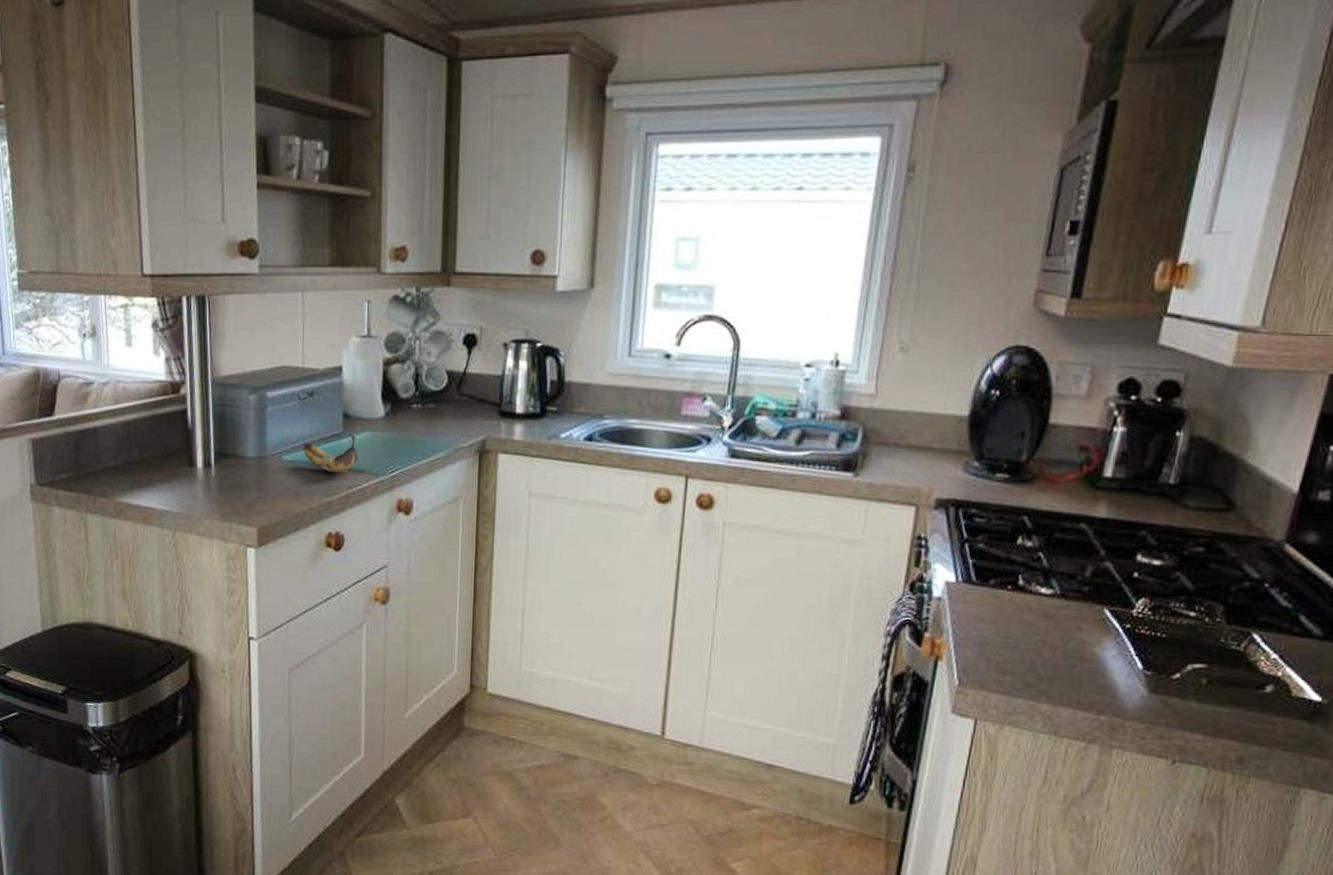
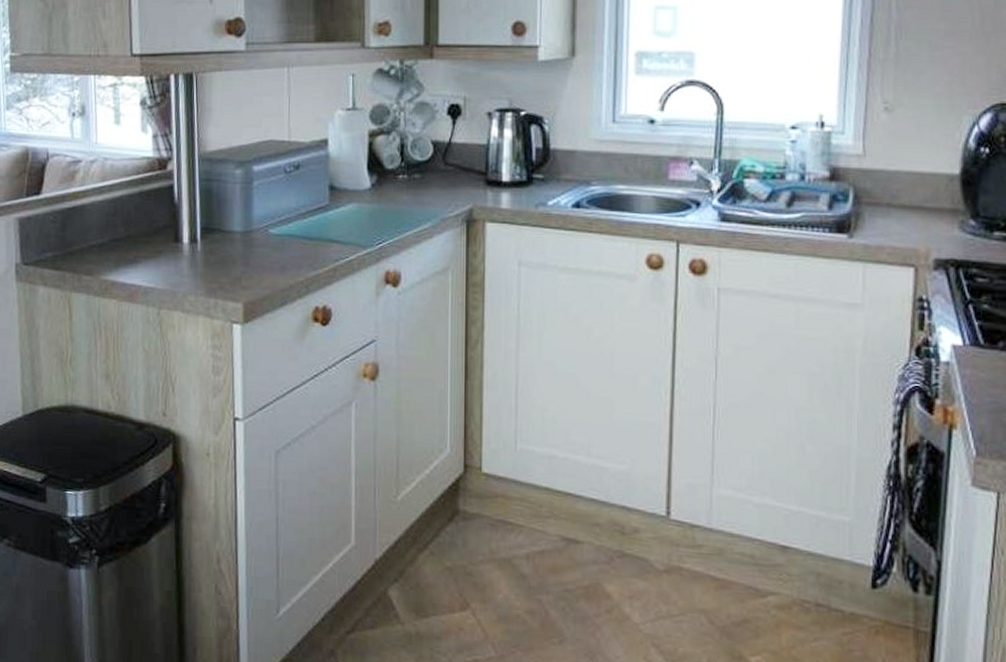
banana: present [303,434,358,473] -> none [289,206,345,246]

